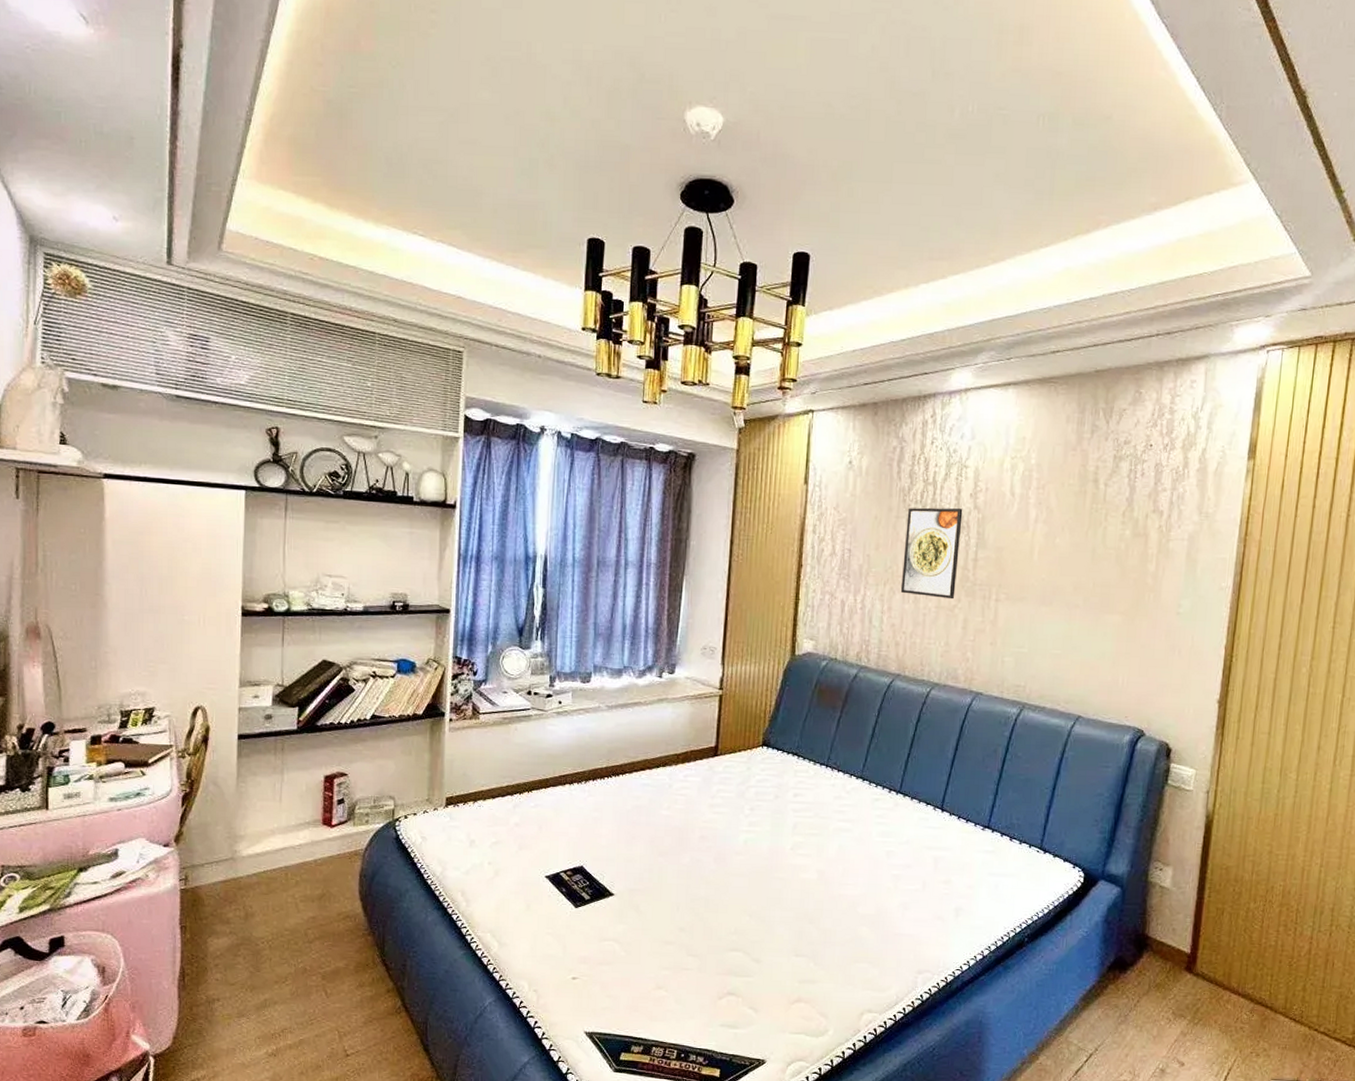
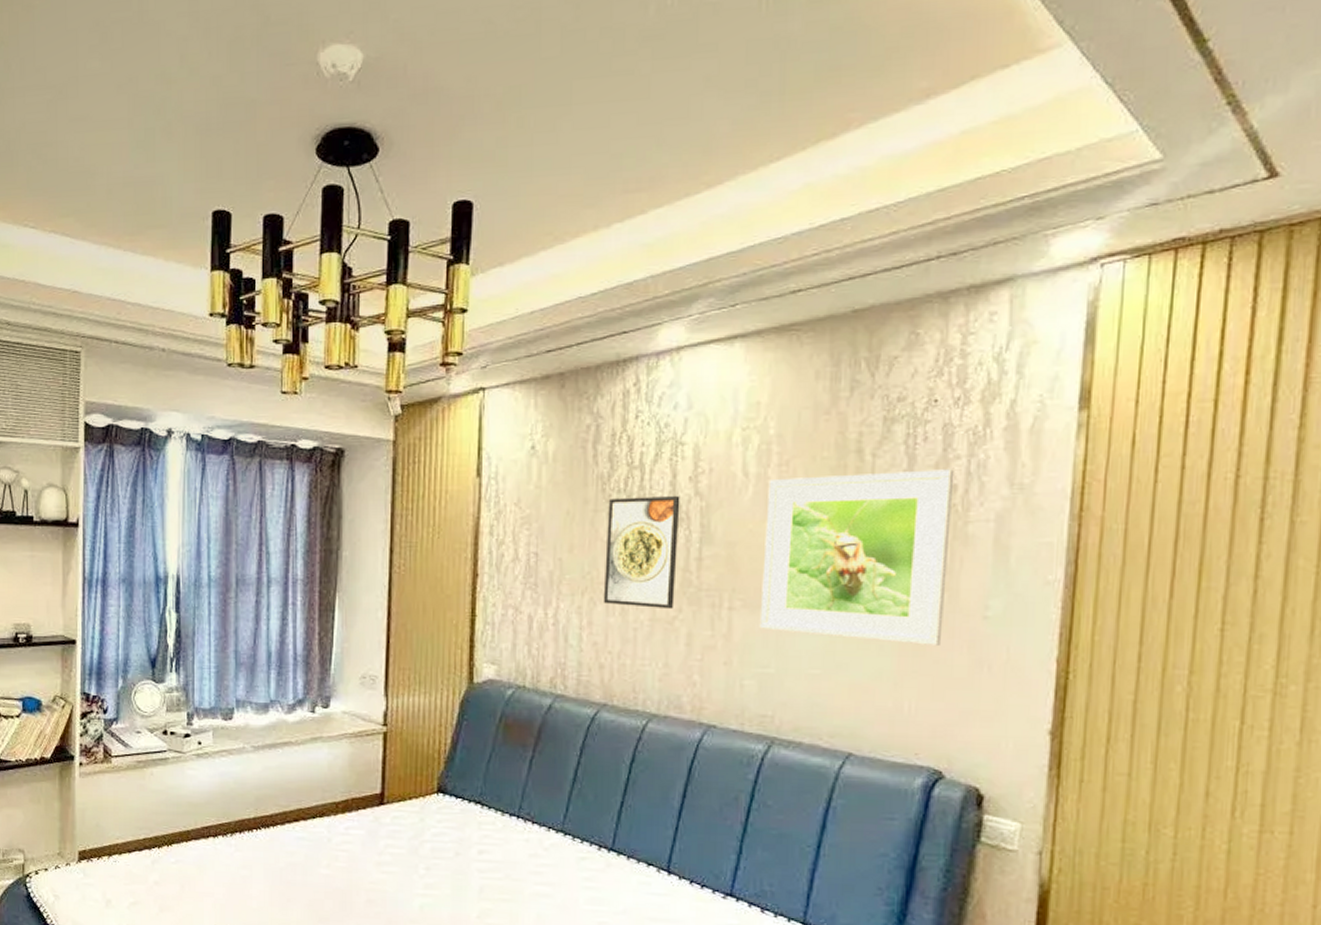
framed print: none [1017,498,1162,635] -> present [759,469,955,647]

